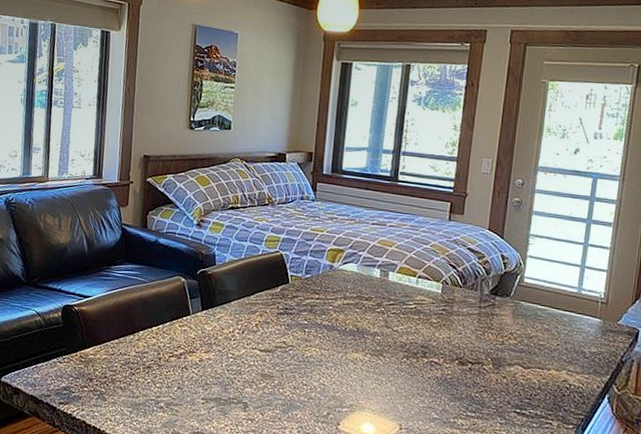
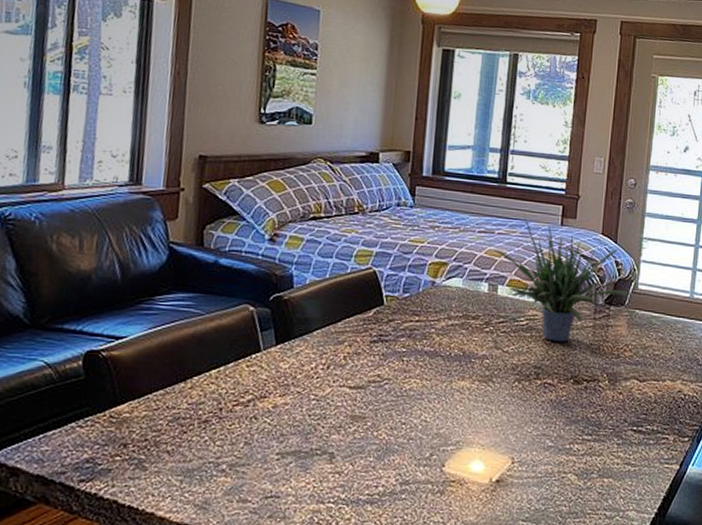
potted plant: none [386,209,517,327] -> present [494,214,631,342]

